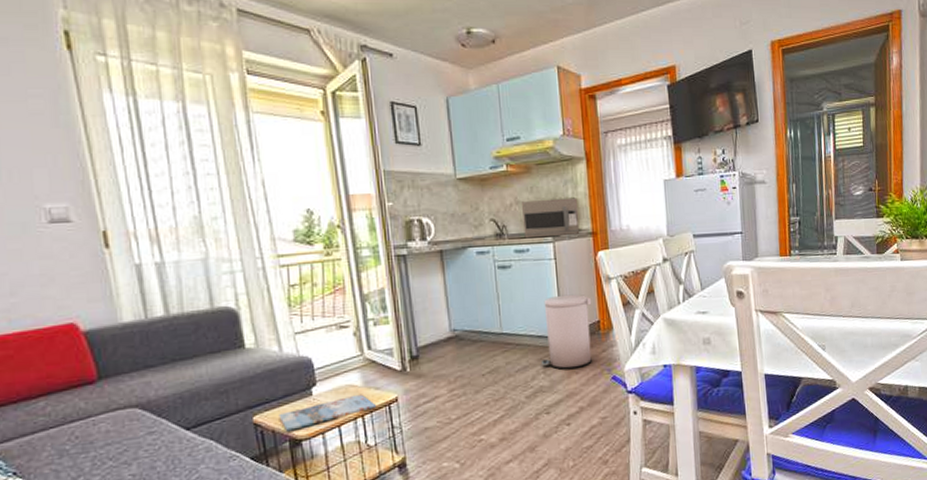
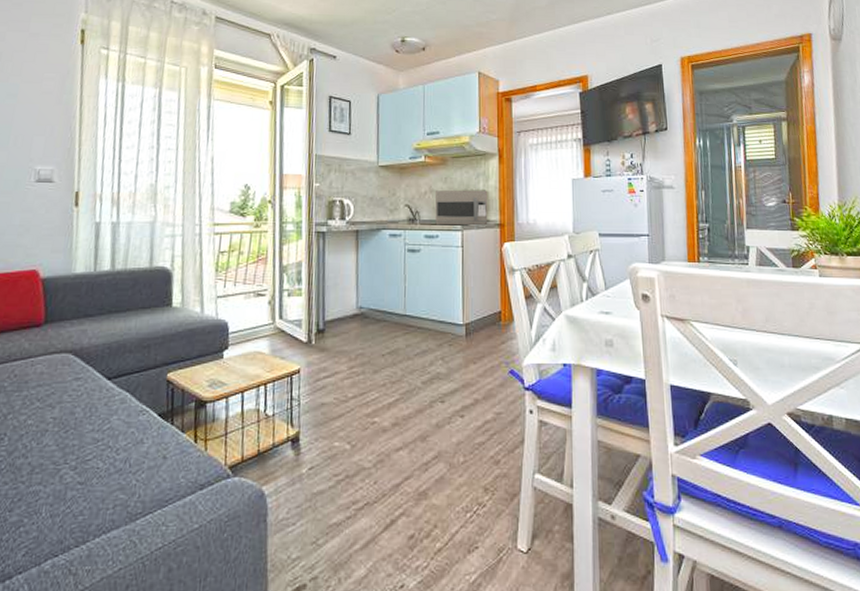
magazine: present [279,394,376,431] -> none [190,362,279,391]
pedal bin: present [540,294,592,370] -> none [440,282,495,359]

